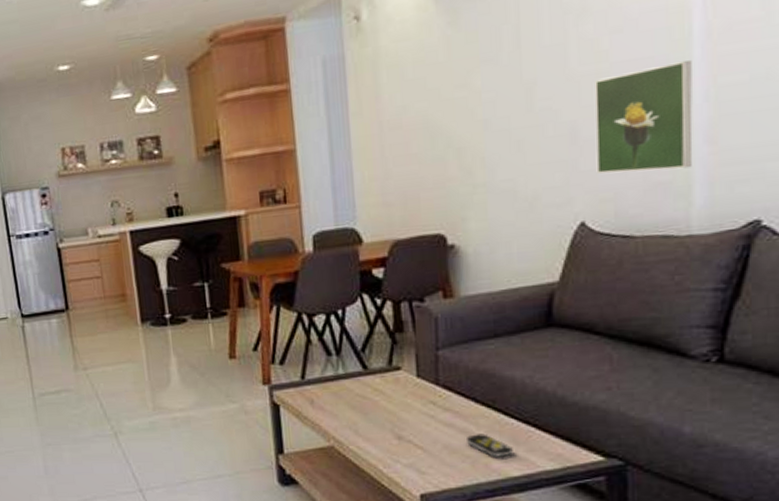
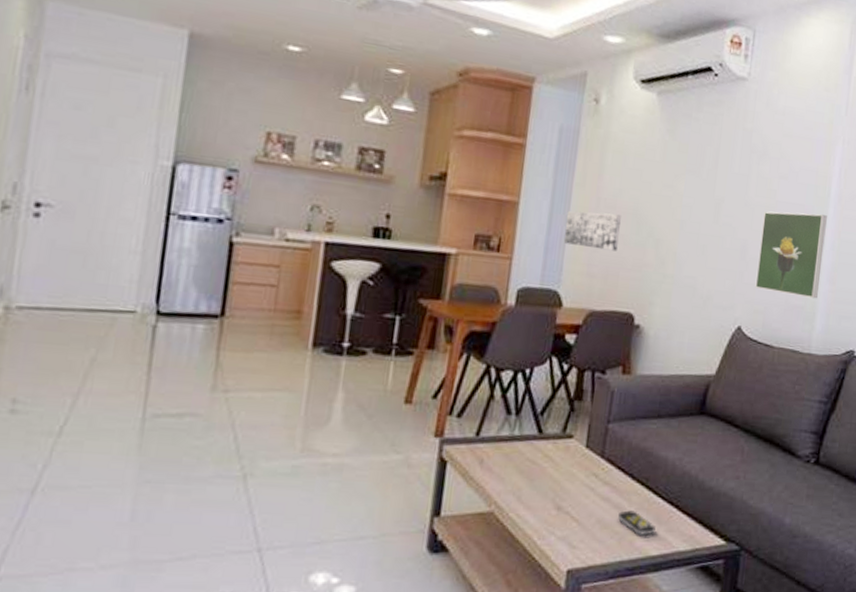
wall art: none [348,133,412,179] -> present [563,211,621,251]

